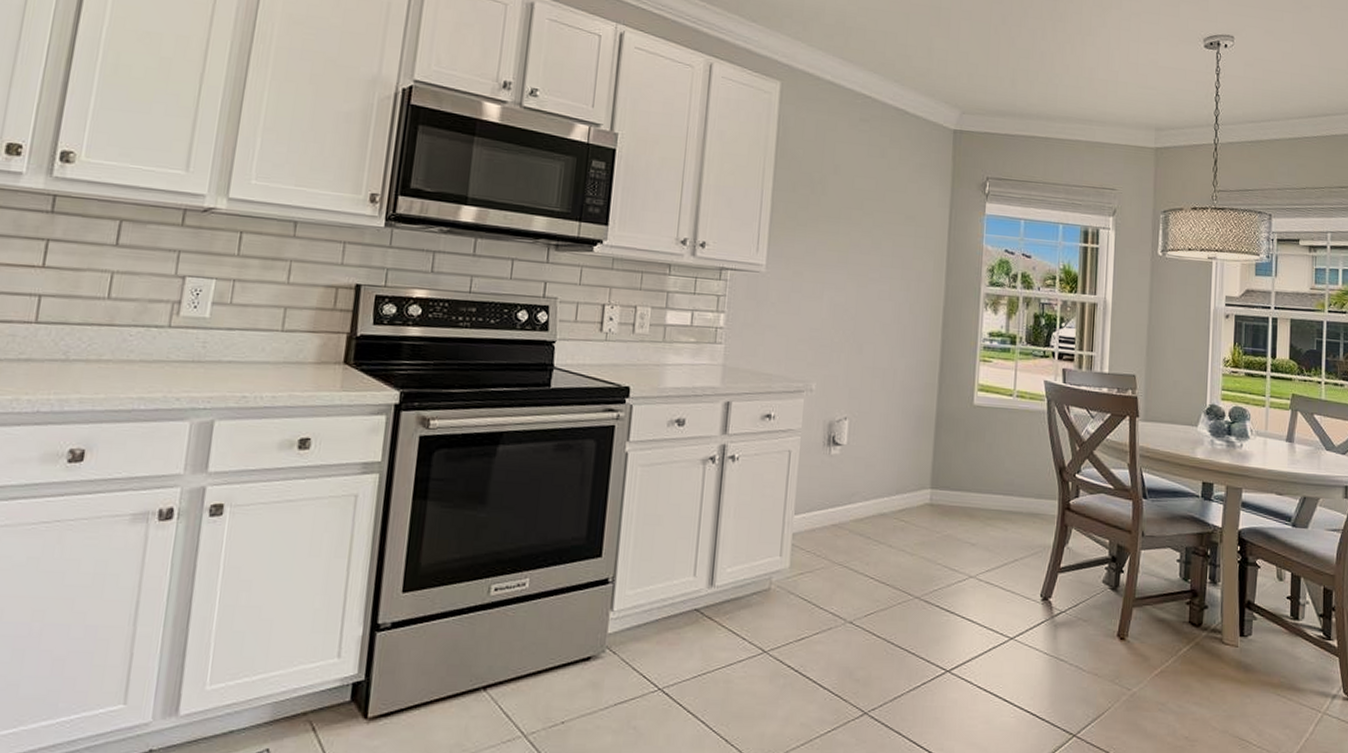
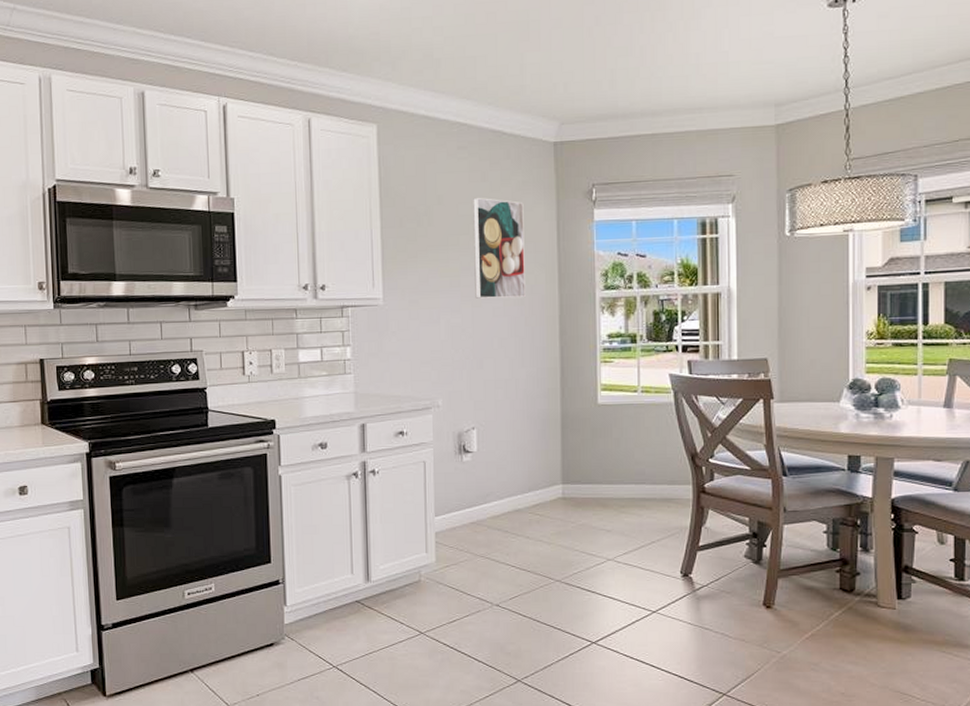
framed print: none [862,172,919,284] -> present [473,197,526,299]

